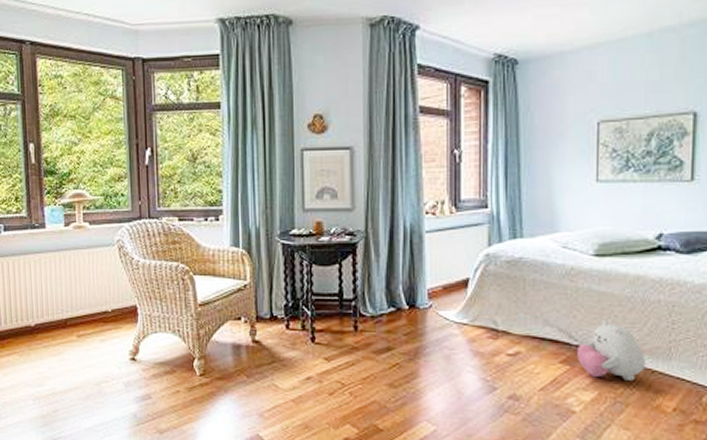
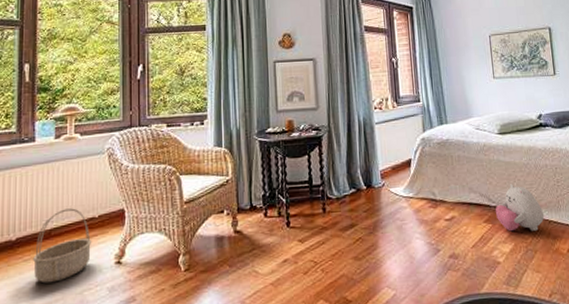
basket: none [52,300,107,371] -> present [33,208,92,283]

